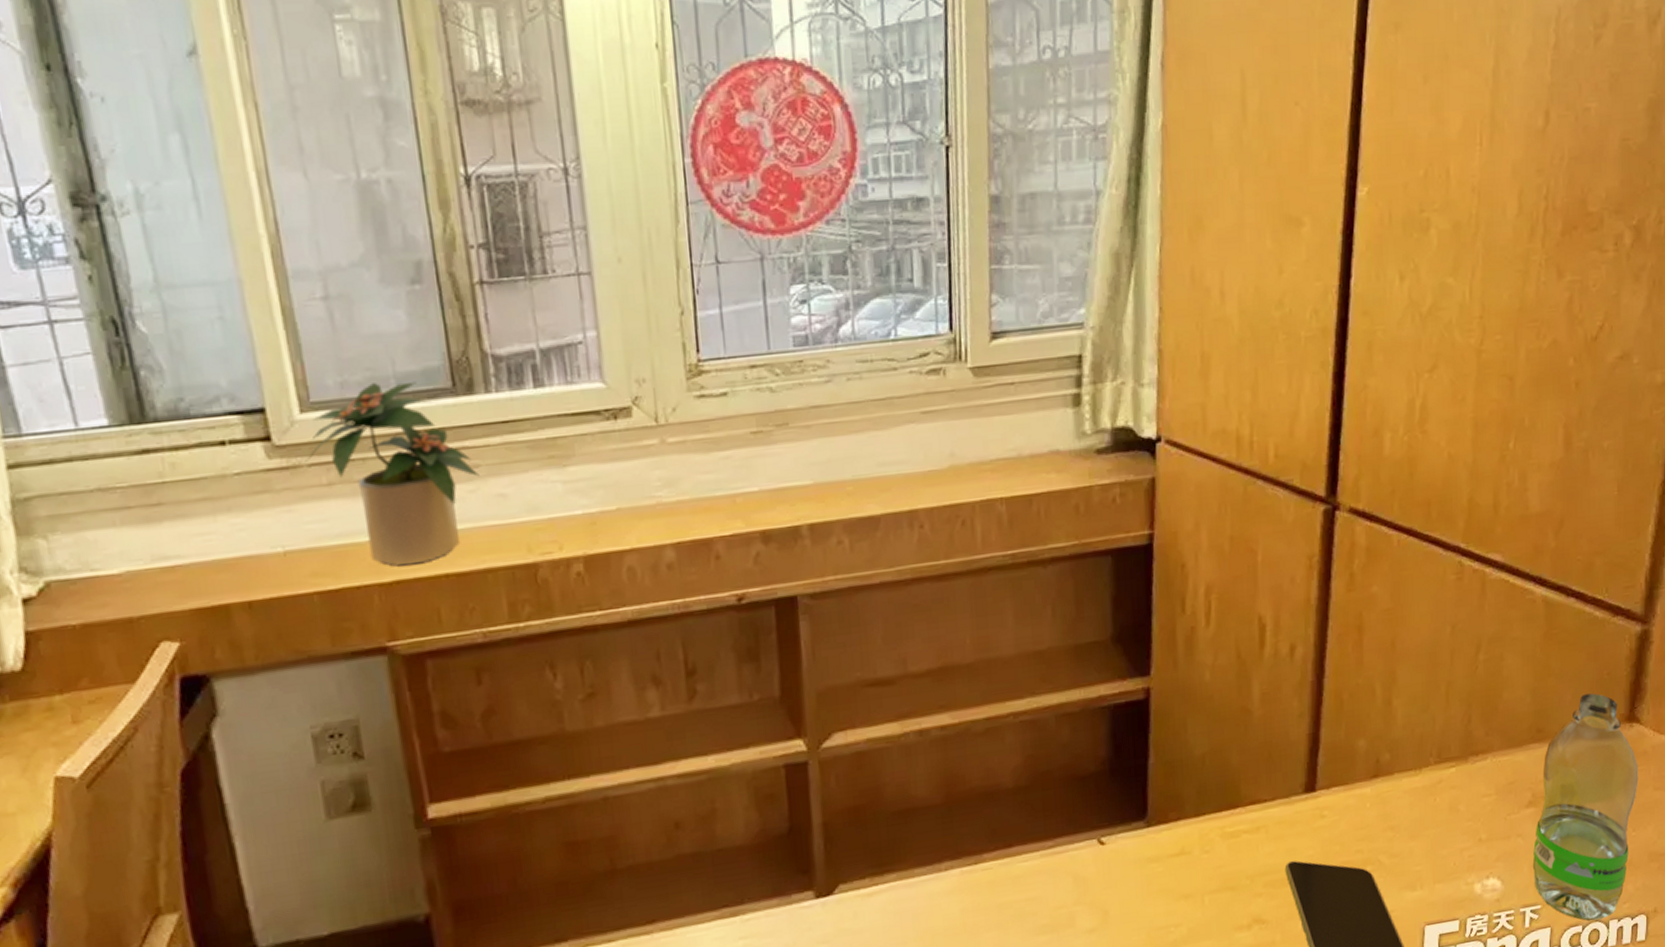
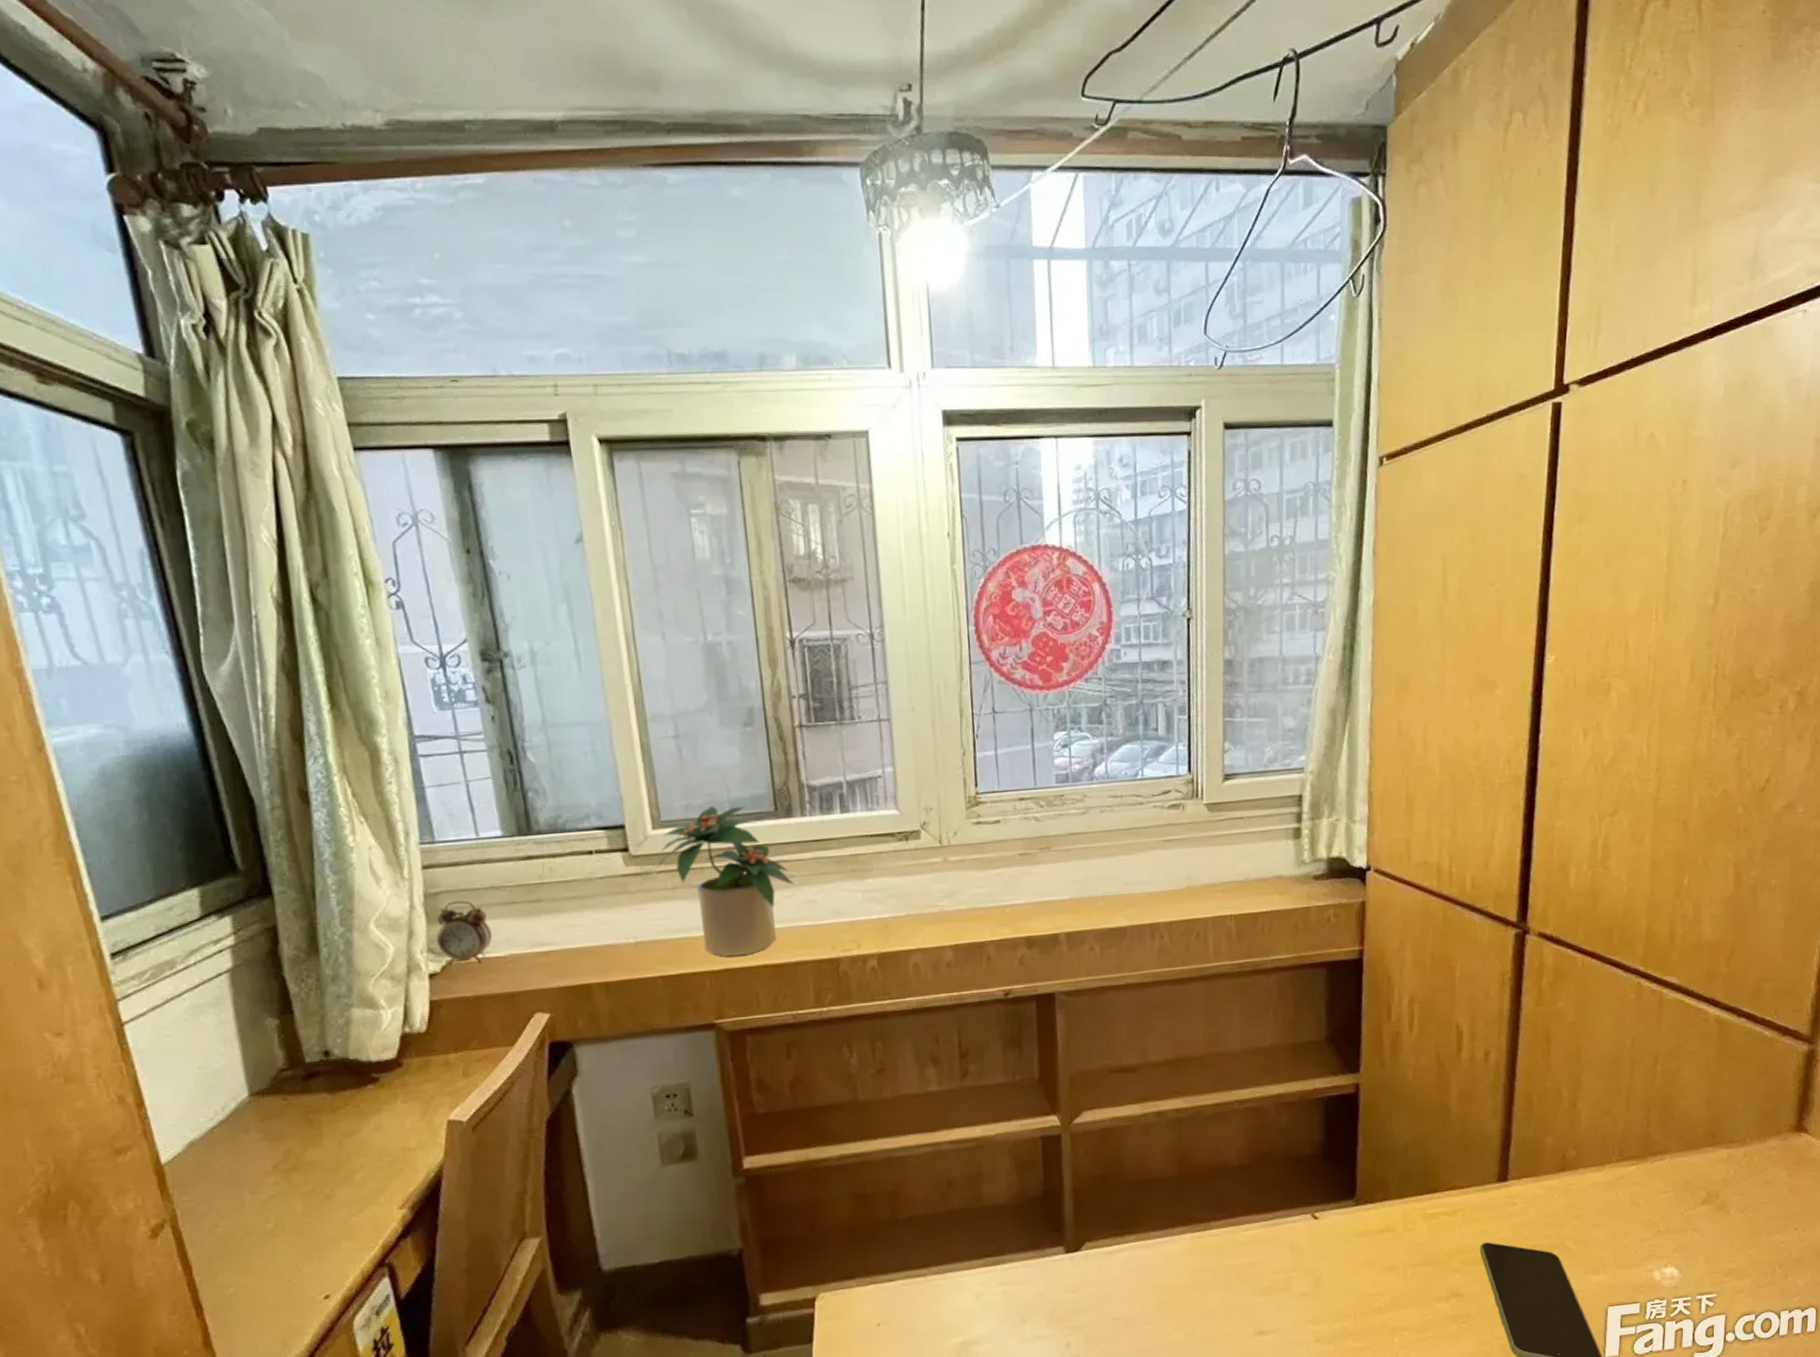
alarm clock: none [29,506,102,587] -> present [436,900,492,965]
bottle: present [1532,693,1639,921] -> none [1707,1104,1807,1311]

